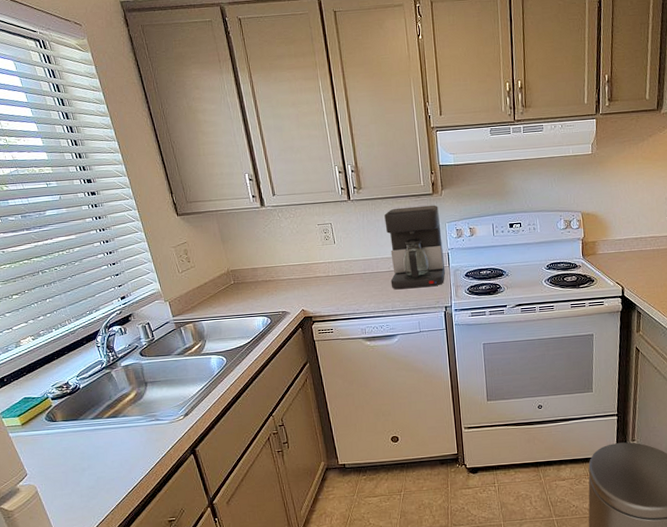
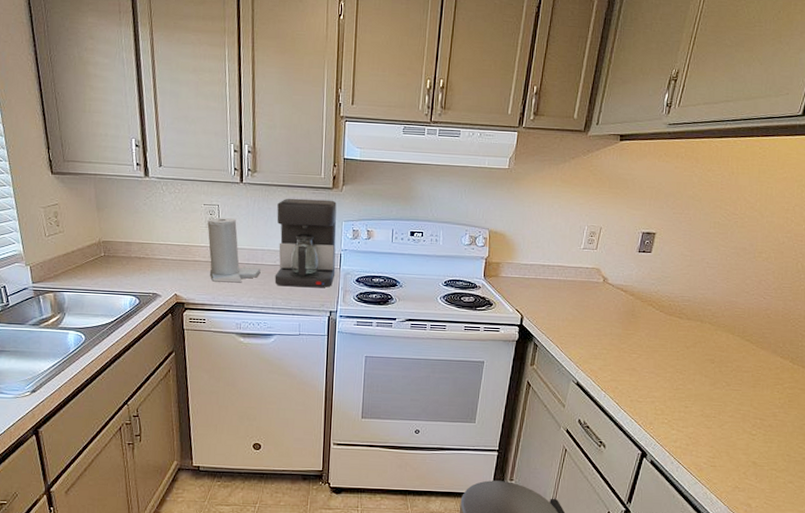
paper towel: none [323,234,377,294] -> present [207,218,261,283]

